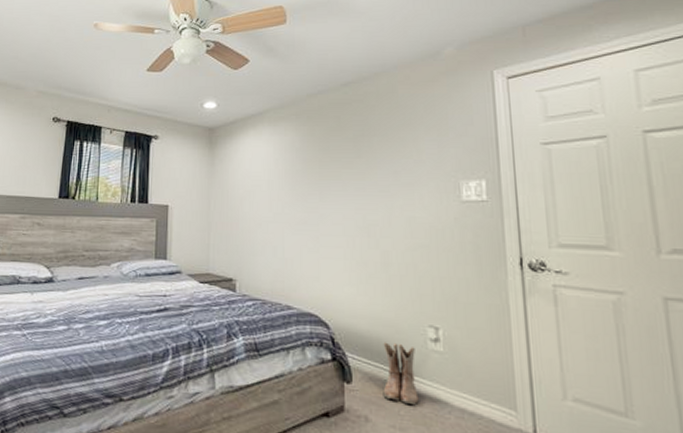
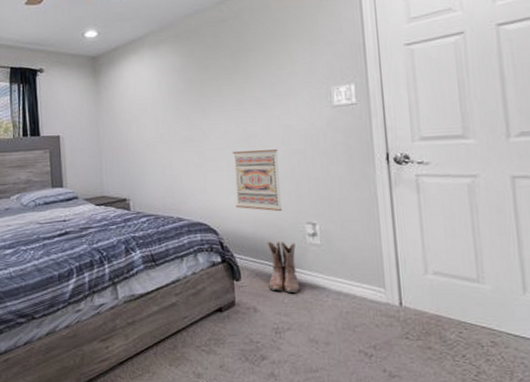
wall art: none [349,239,402,311] -> present [232,149,283,212]

